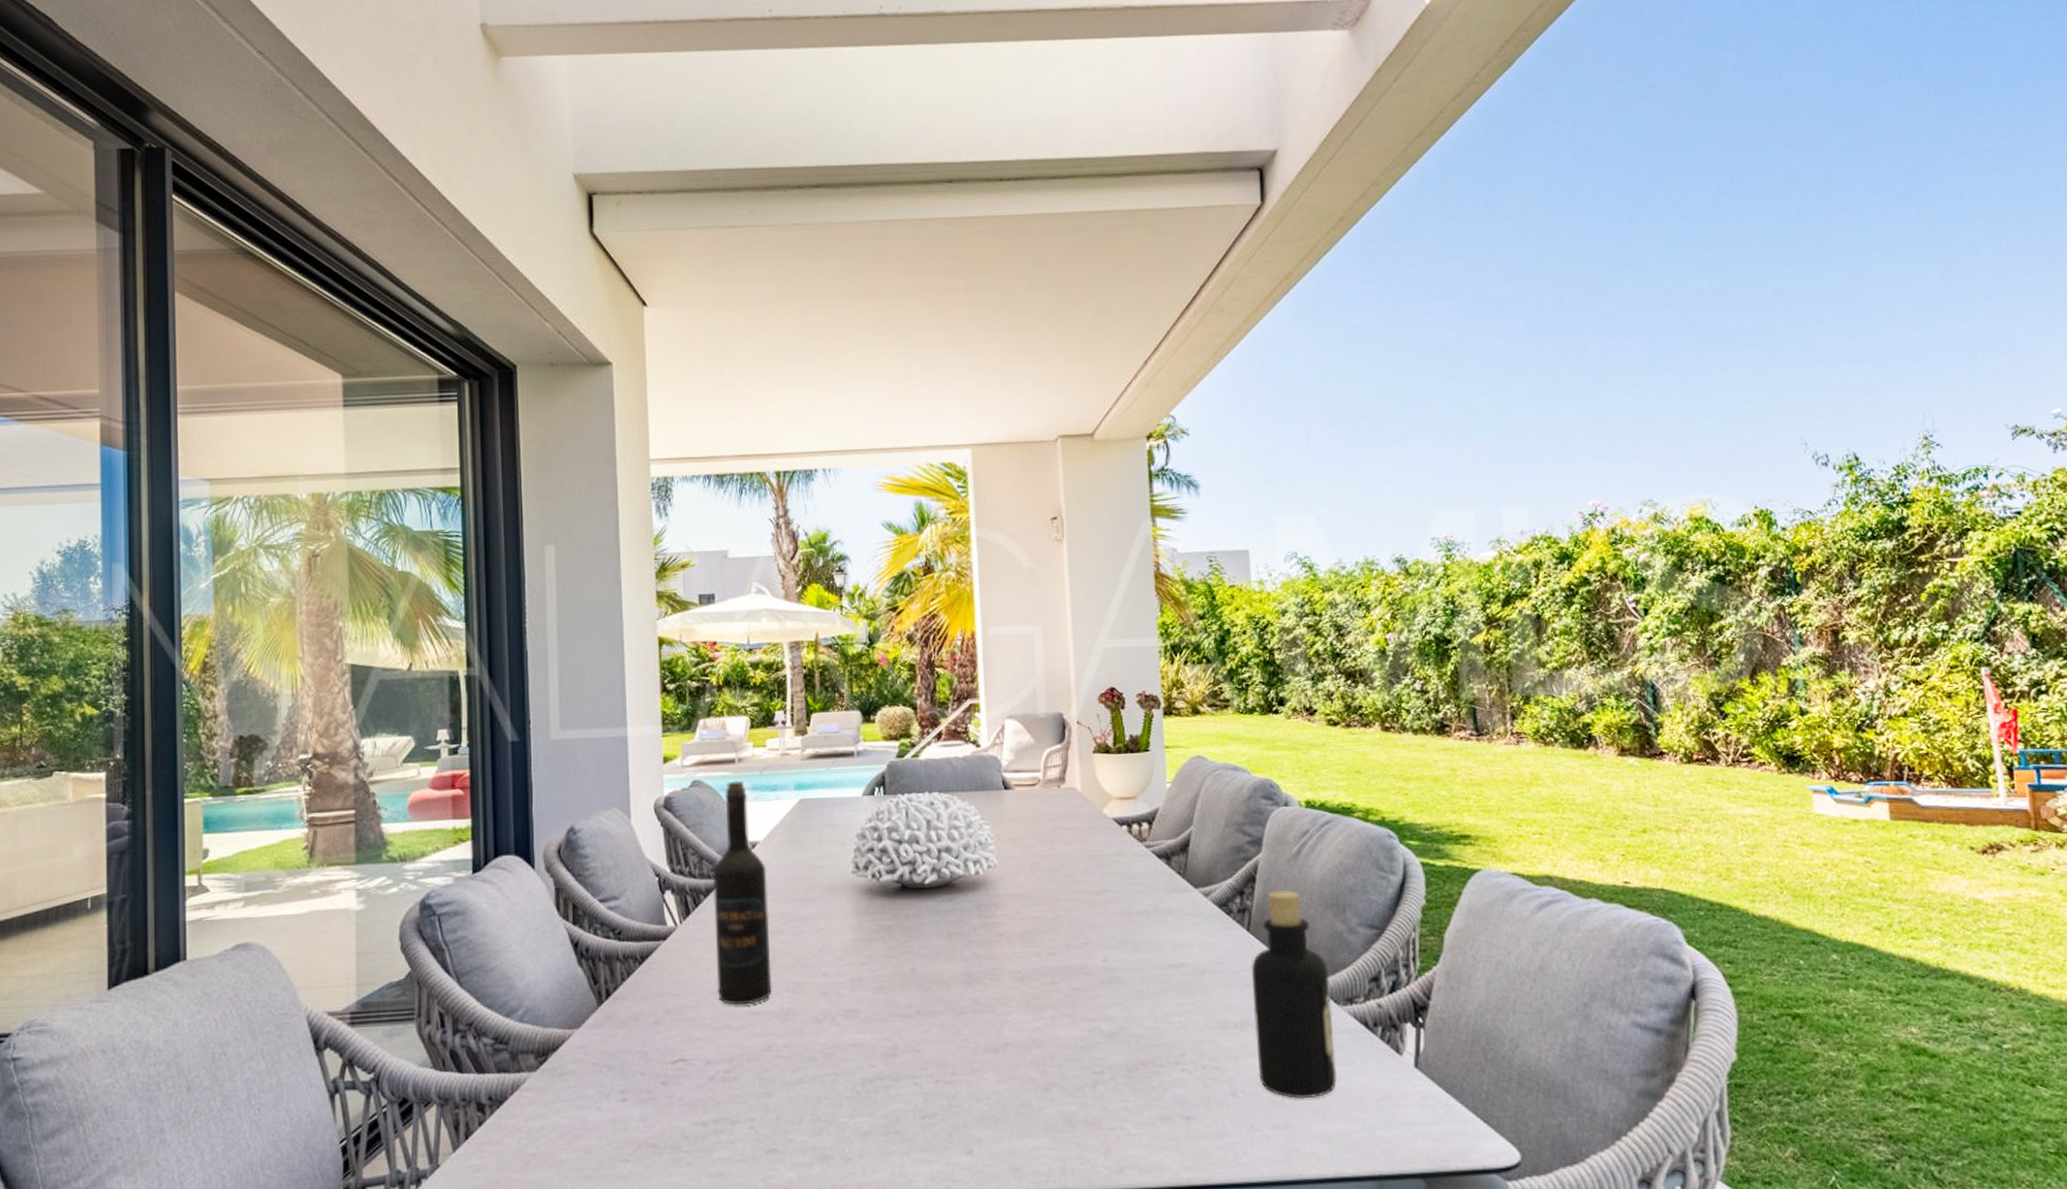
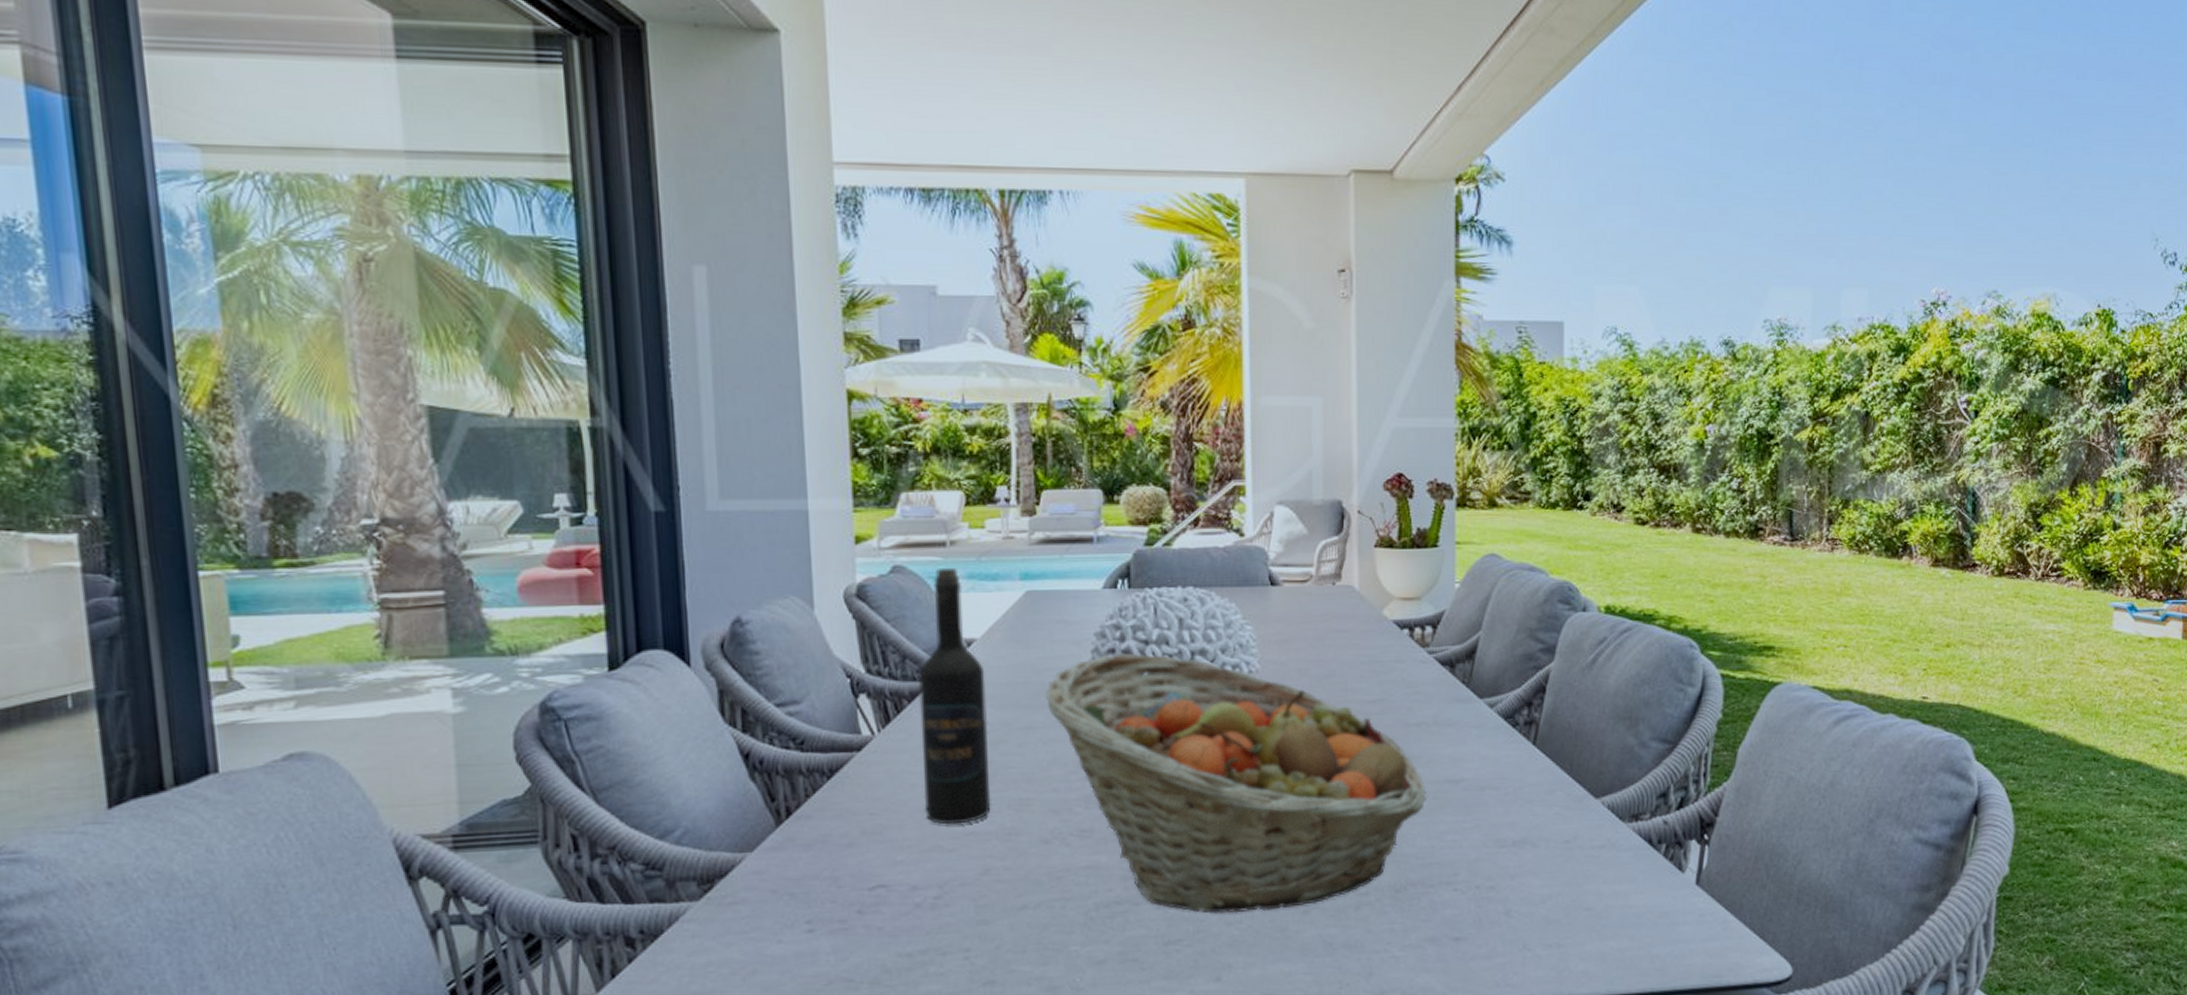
fruit basket: none [816,851,1151,1090] -> present [1045,652,1426,914]
bottle: present [1251,890,1337,1099] -> none [1534,702,1617,918]

